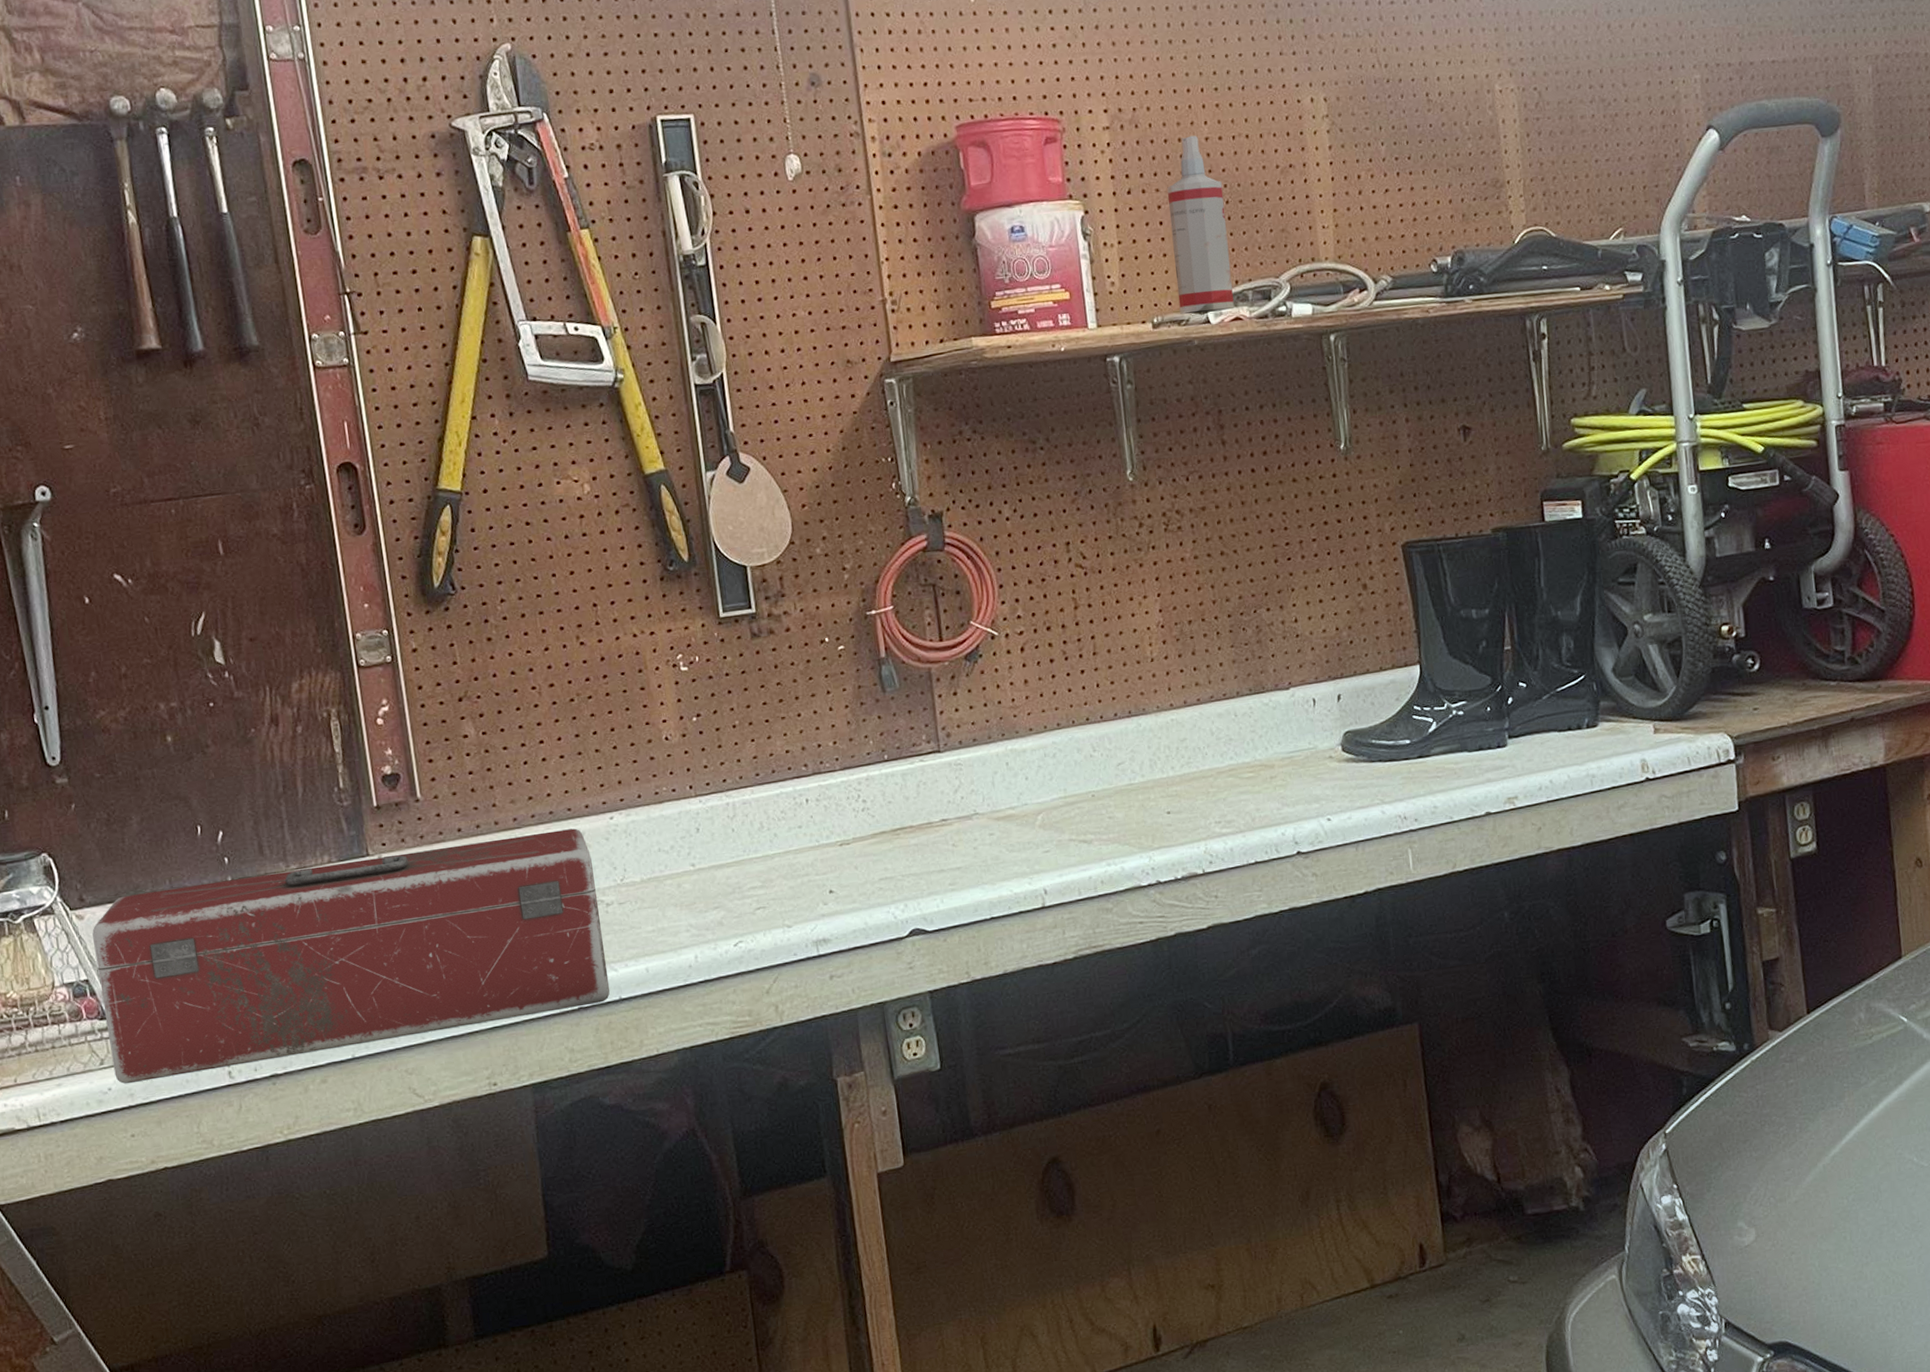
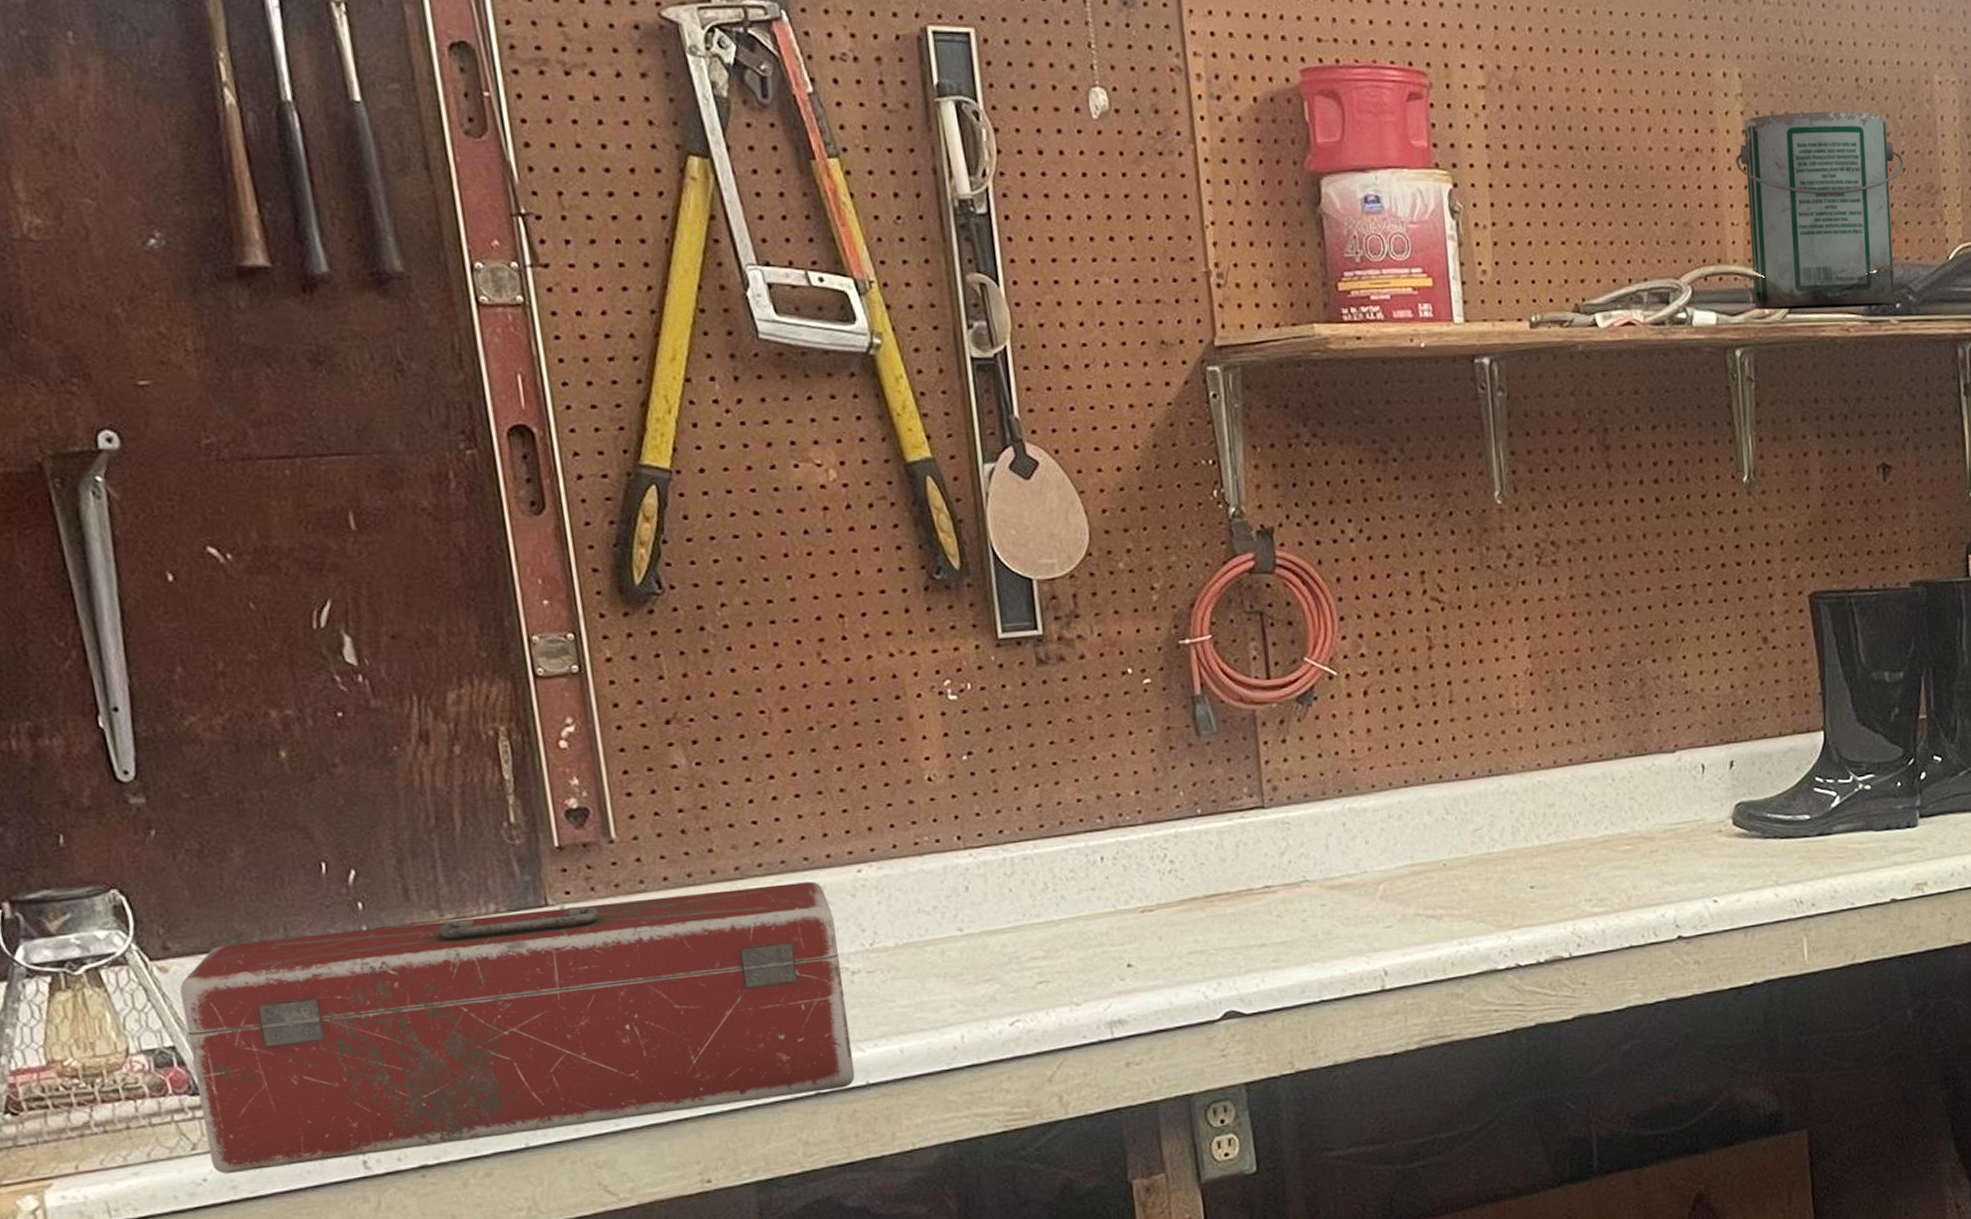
spray bottle: present [1167,135,1235,315] -> none [1552,104,1626,315]
paint can: none [1323,121,1472,299] -> present [1735,111,1905,311]

